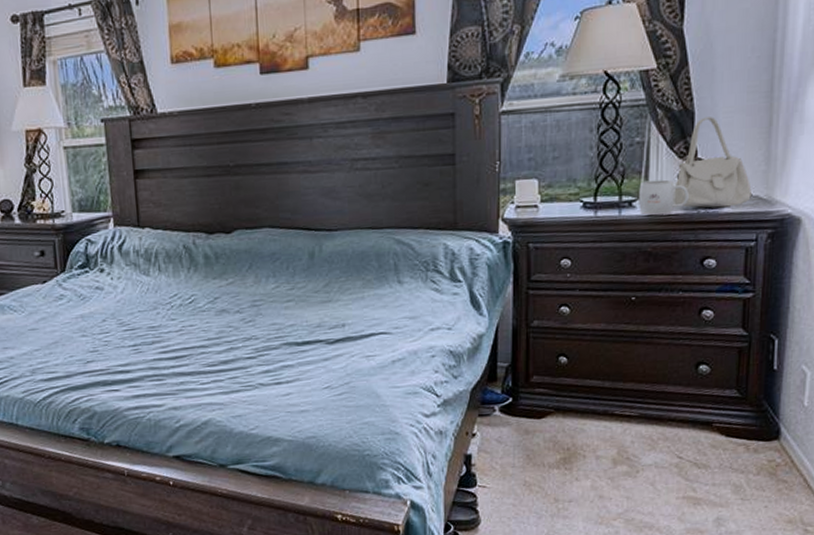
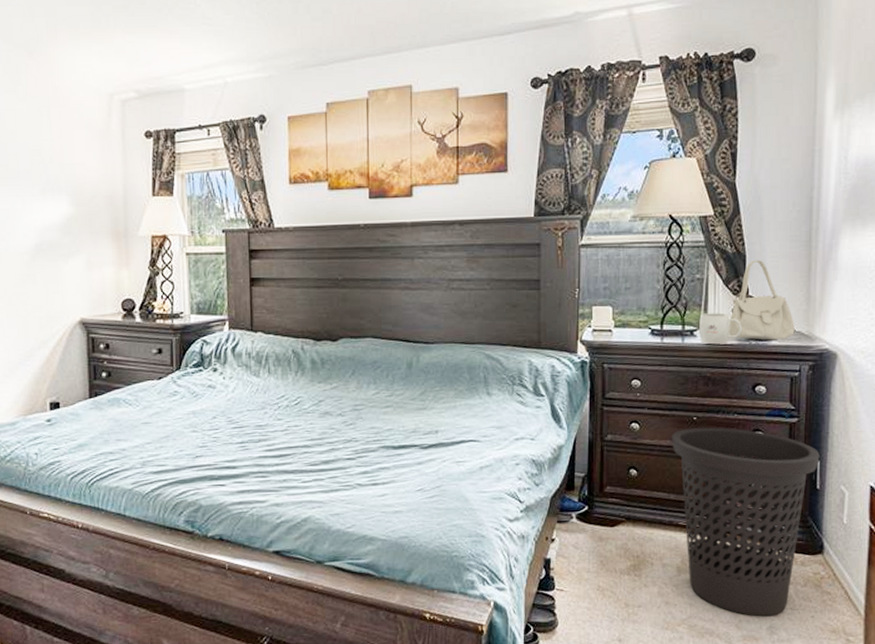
laundry basket: none [605,307,778,508] -> present [671,427,820,617]

